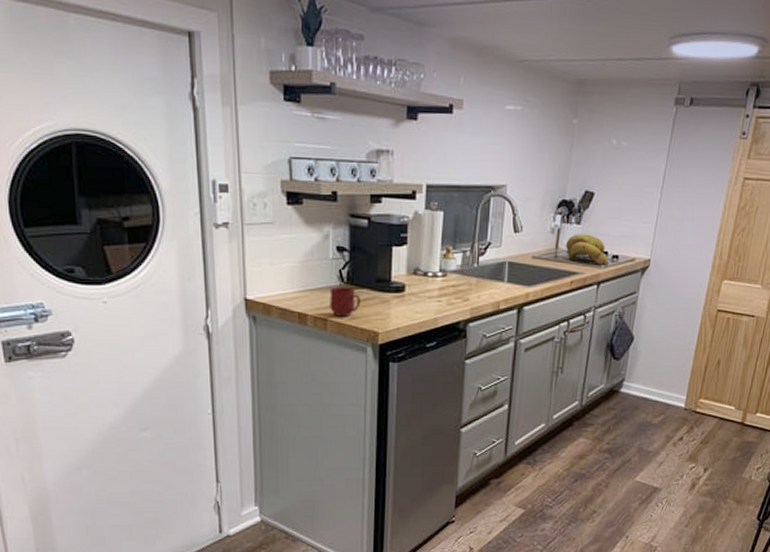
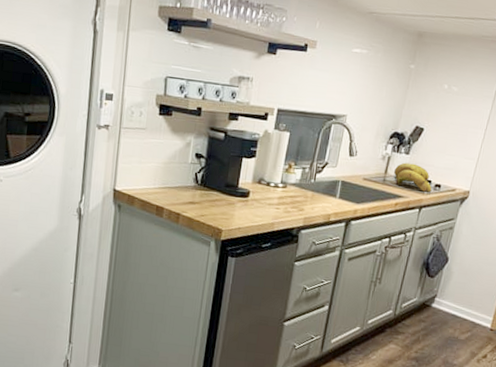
mug: present [329,287,361,317] -> none [183,187,211,214]

